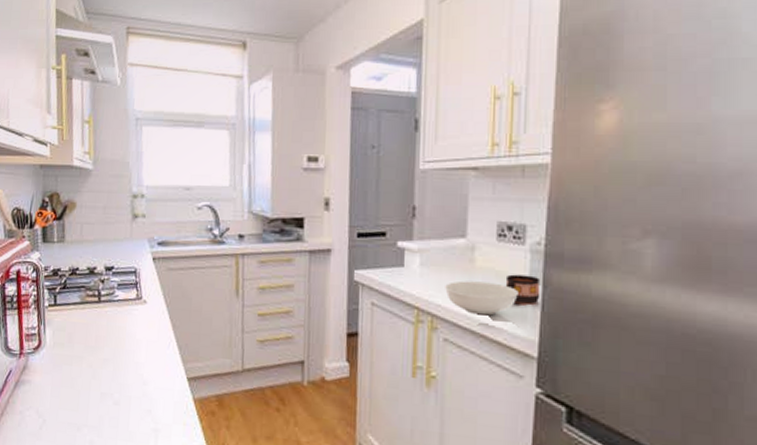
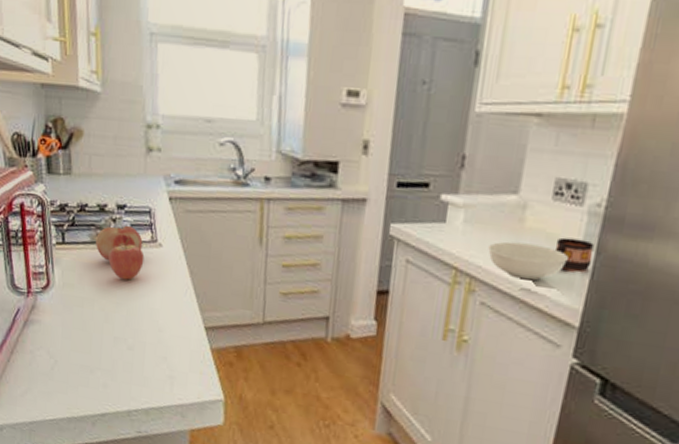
fruit: none [85,285,129,320] -> present [96,225,143,261]
fruit: none [96,296,130,337] -> present [108,237,145,280]

